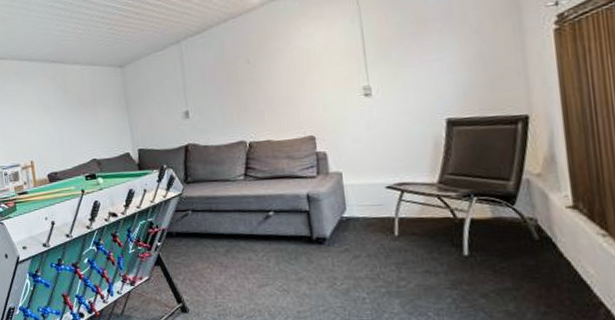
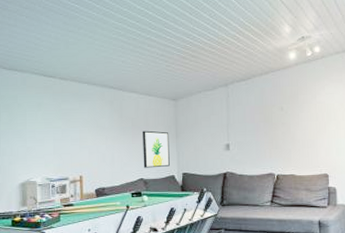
wall art: none [90,104,123,147] -> present [143,130,170,168]

